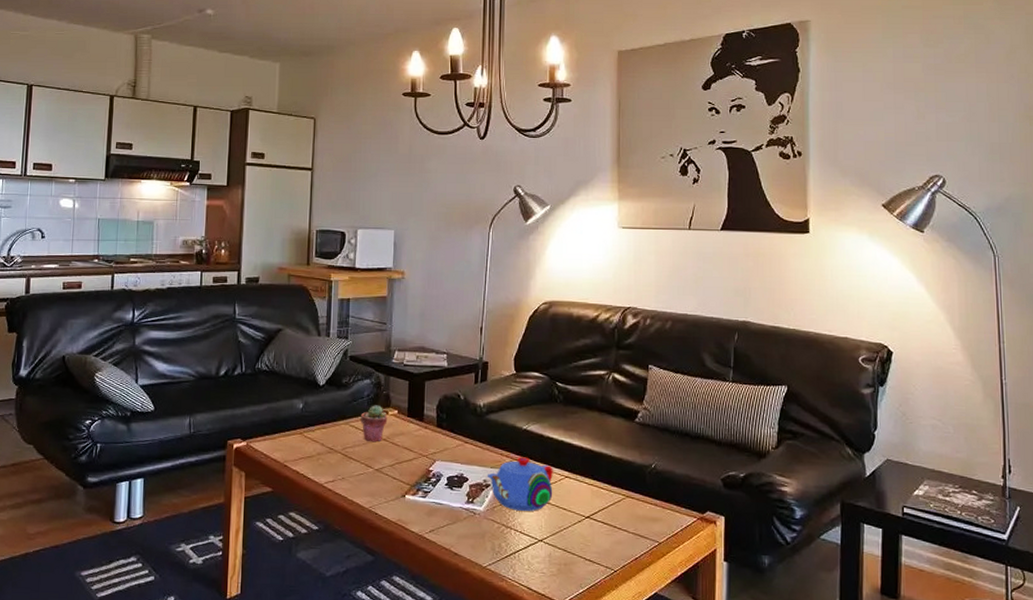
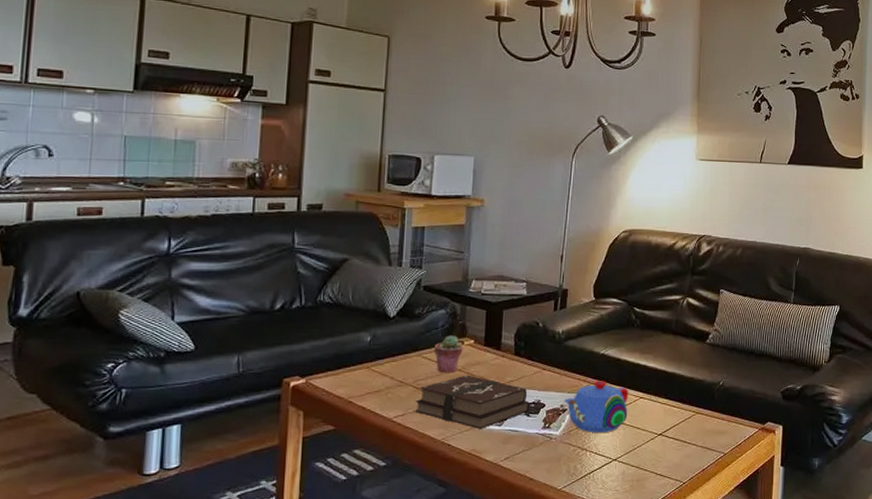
hardback book: none [343,444,453,499] -> present [414,374,530,429]

